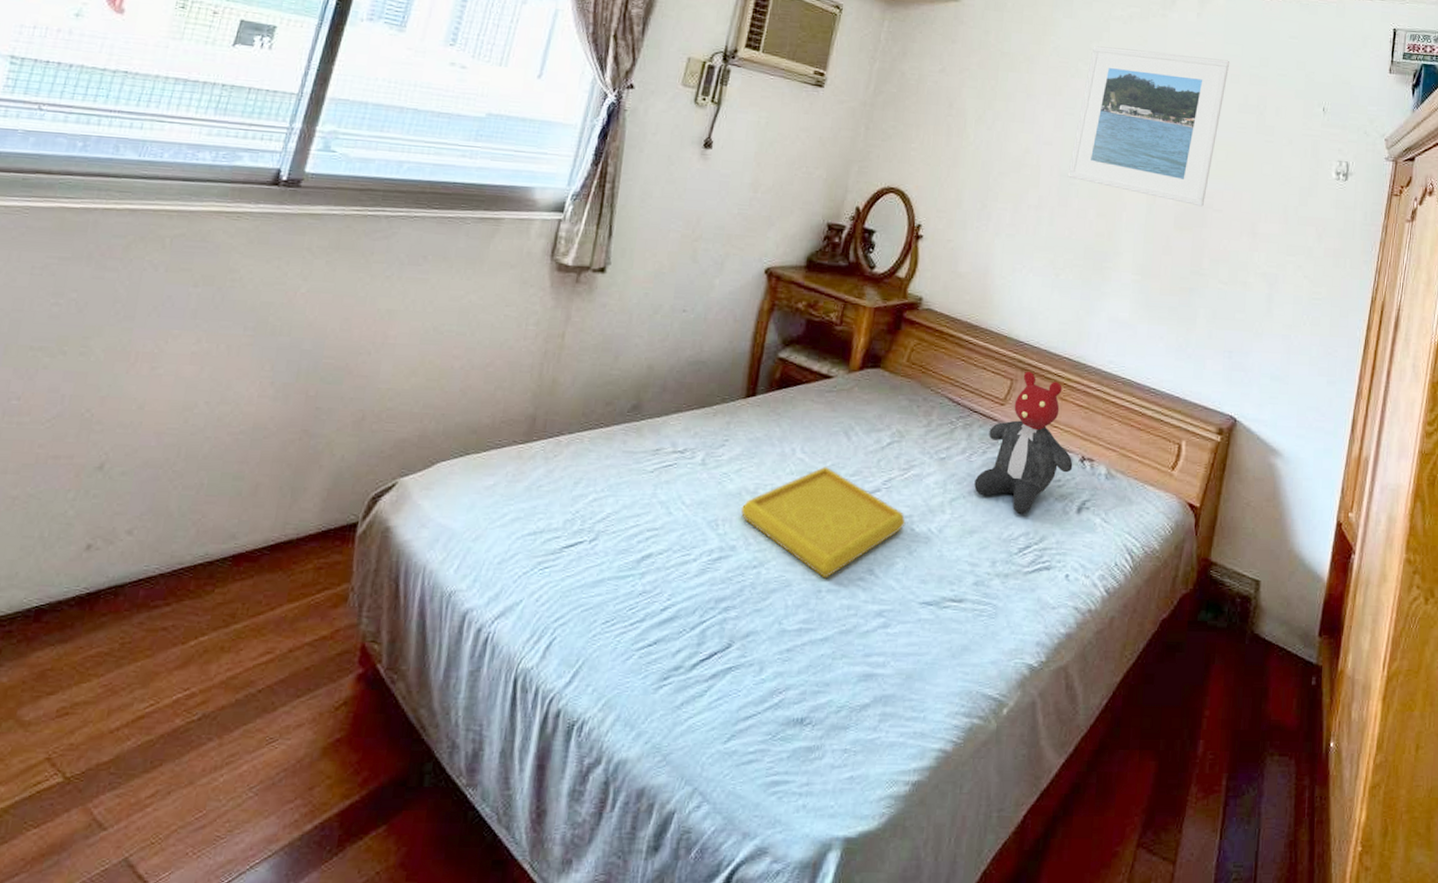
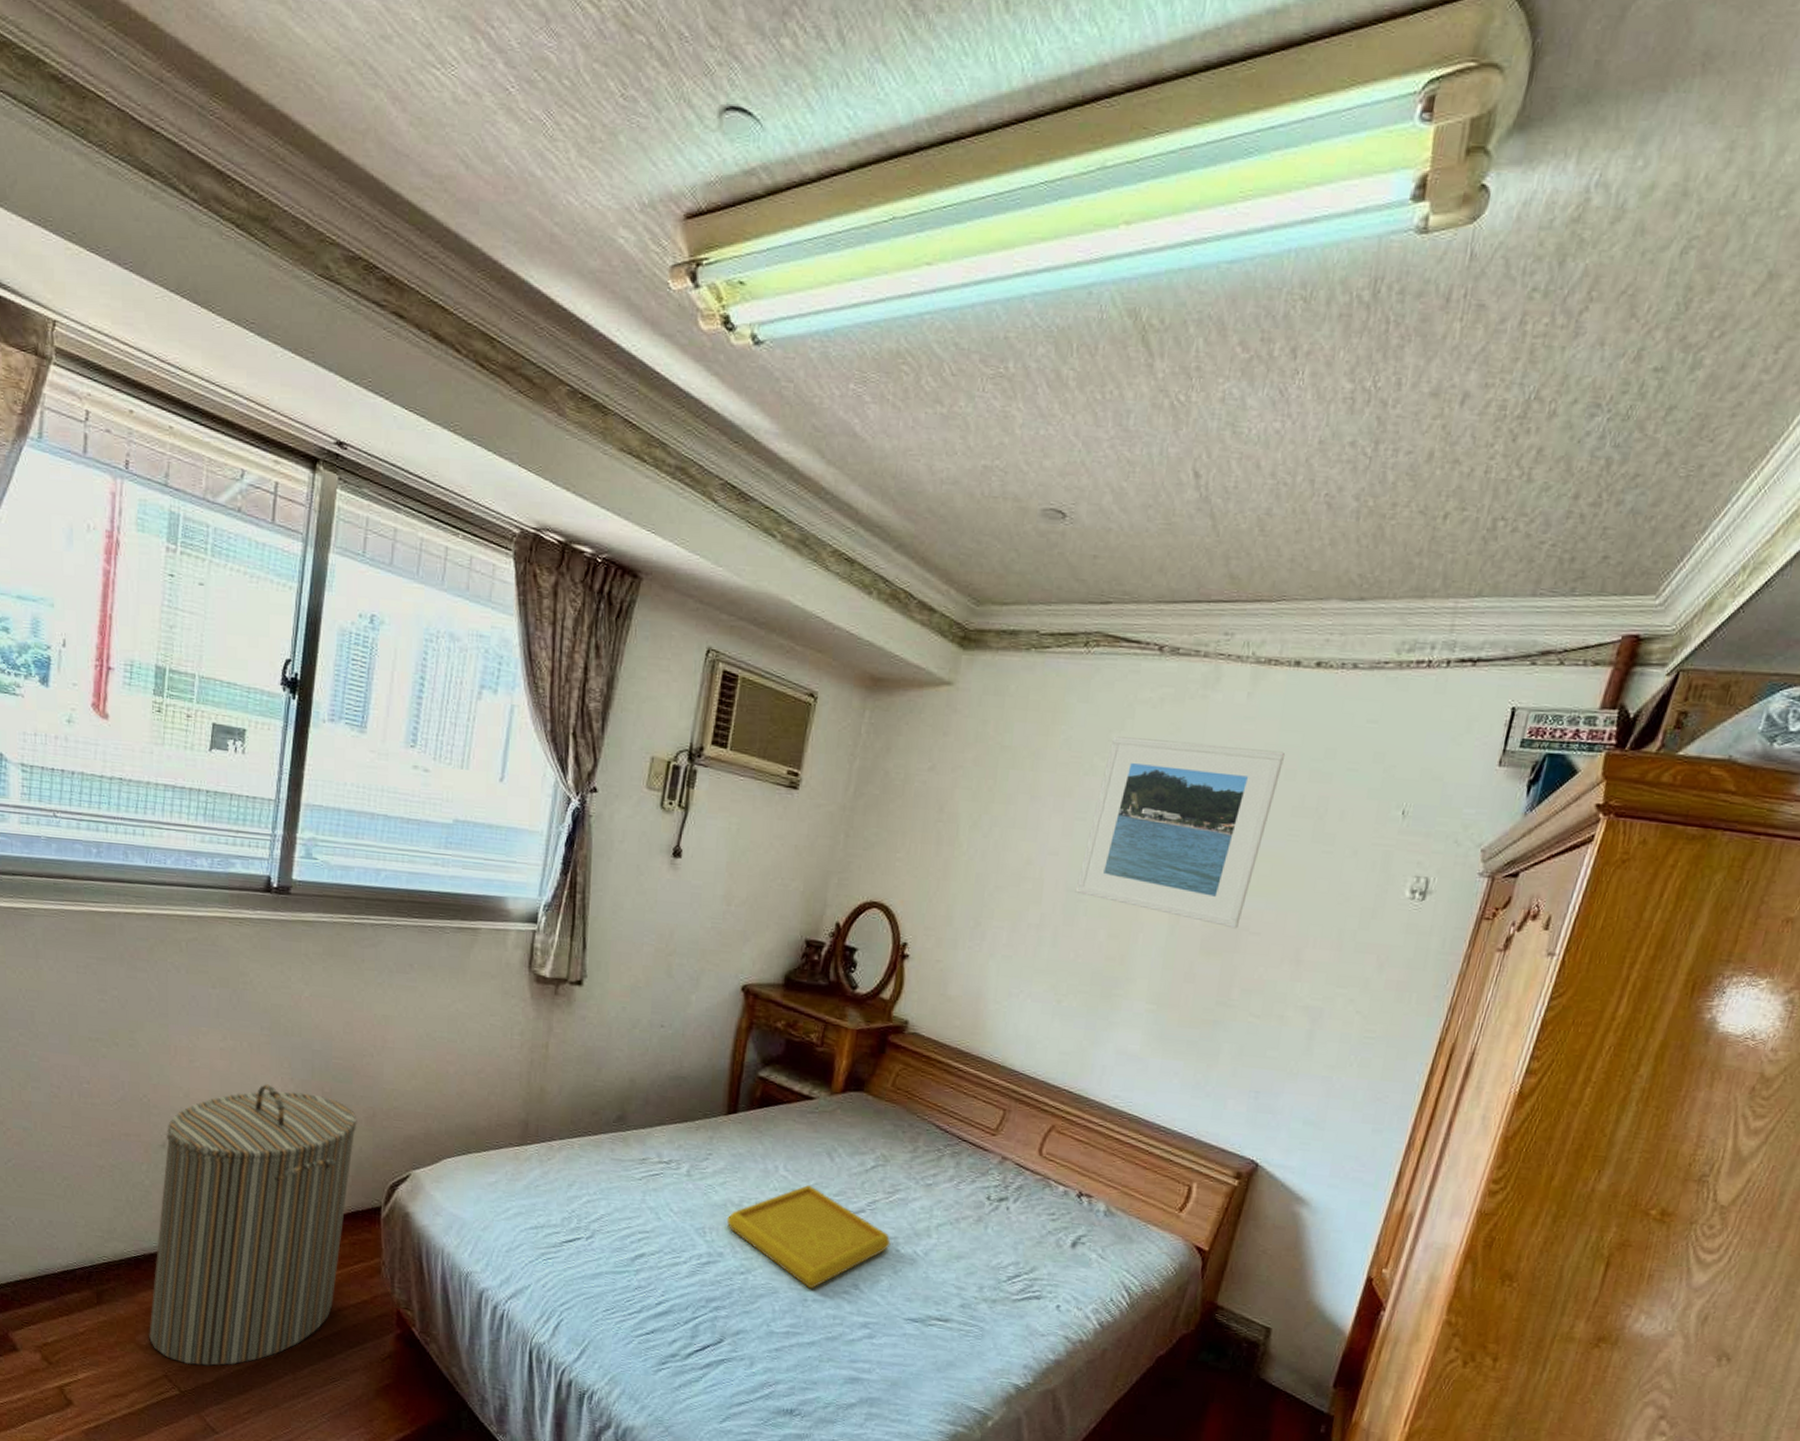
laundry hamper: none [35,390,343,741] -> present [149,1084,357,1366]
teddy bear: present [974,371,1073,515] -> none [962,1102,1069,1245]

